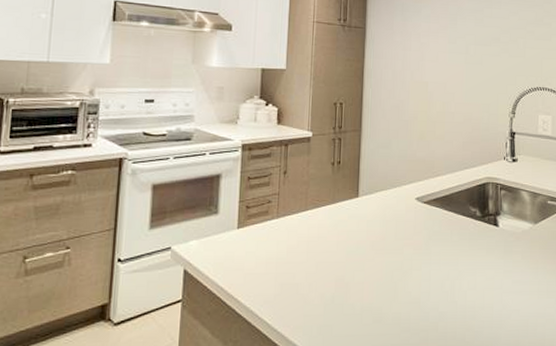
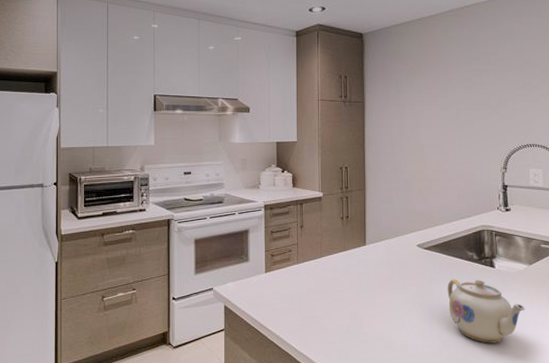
teapot: none [446,239,528,315] -> present [447,279,525,343]

